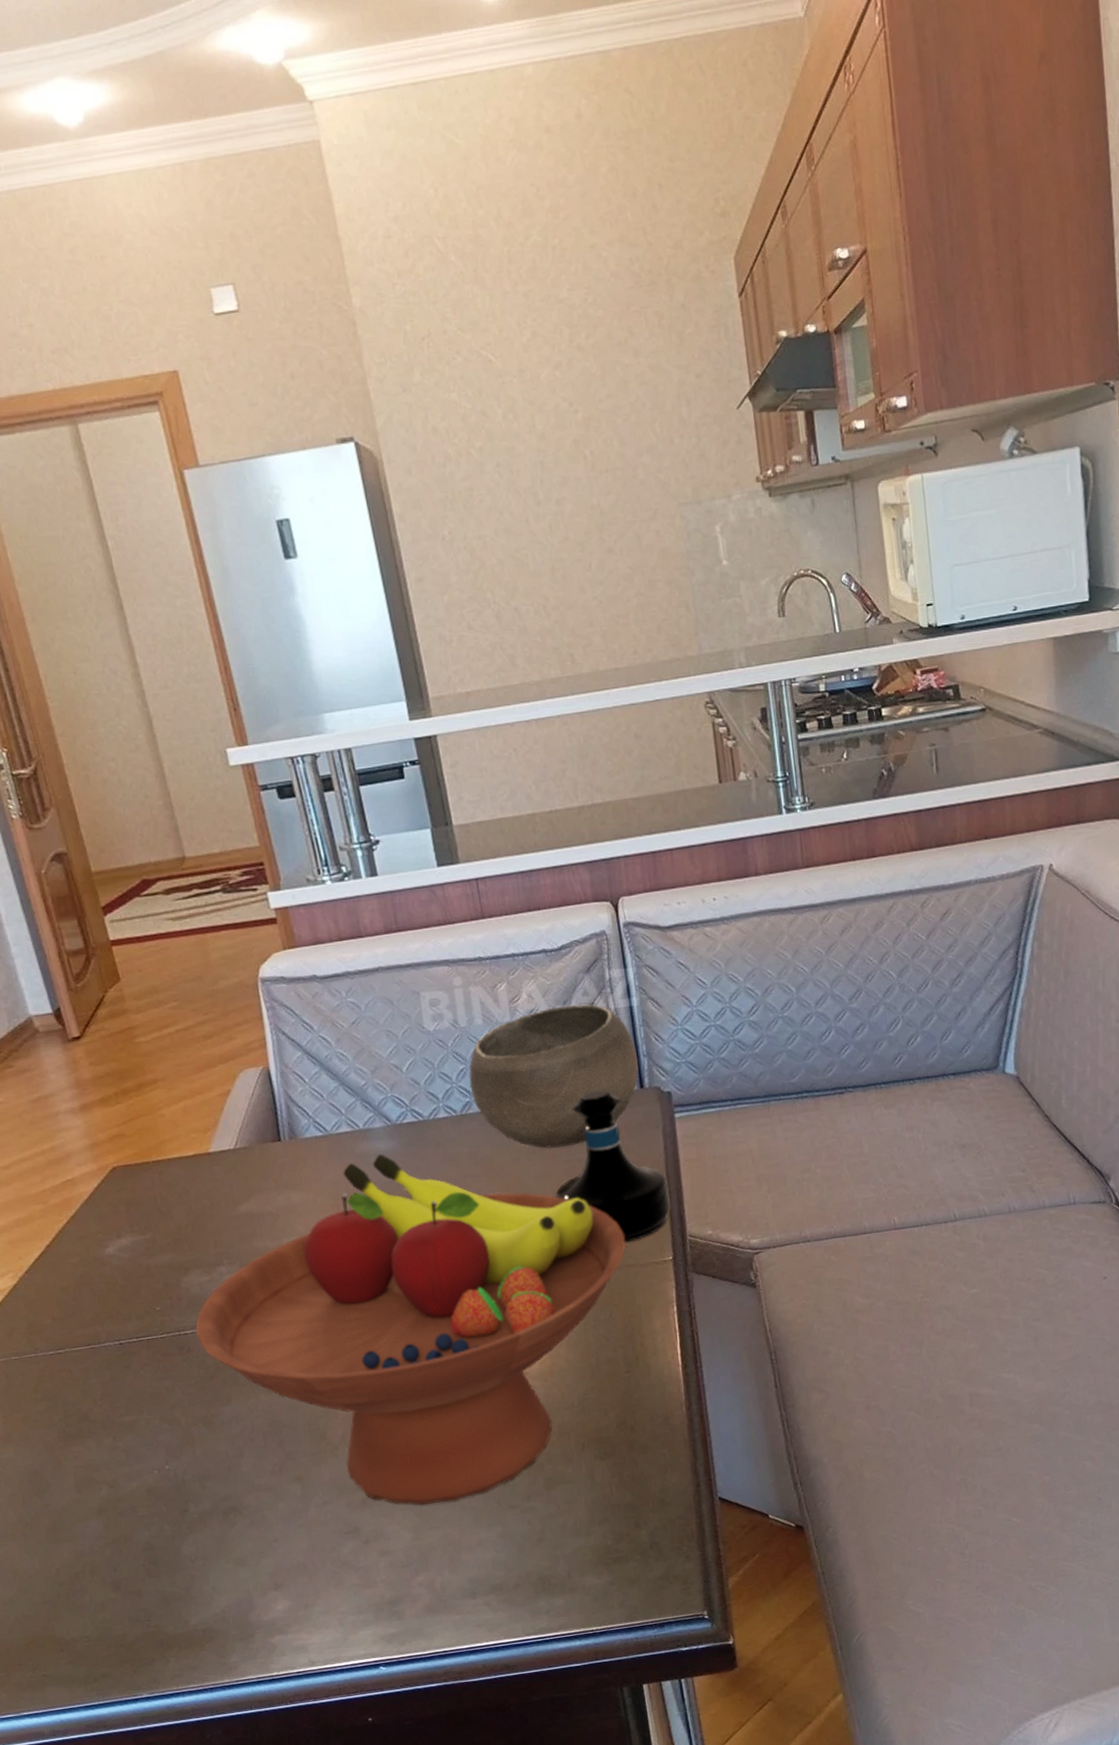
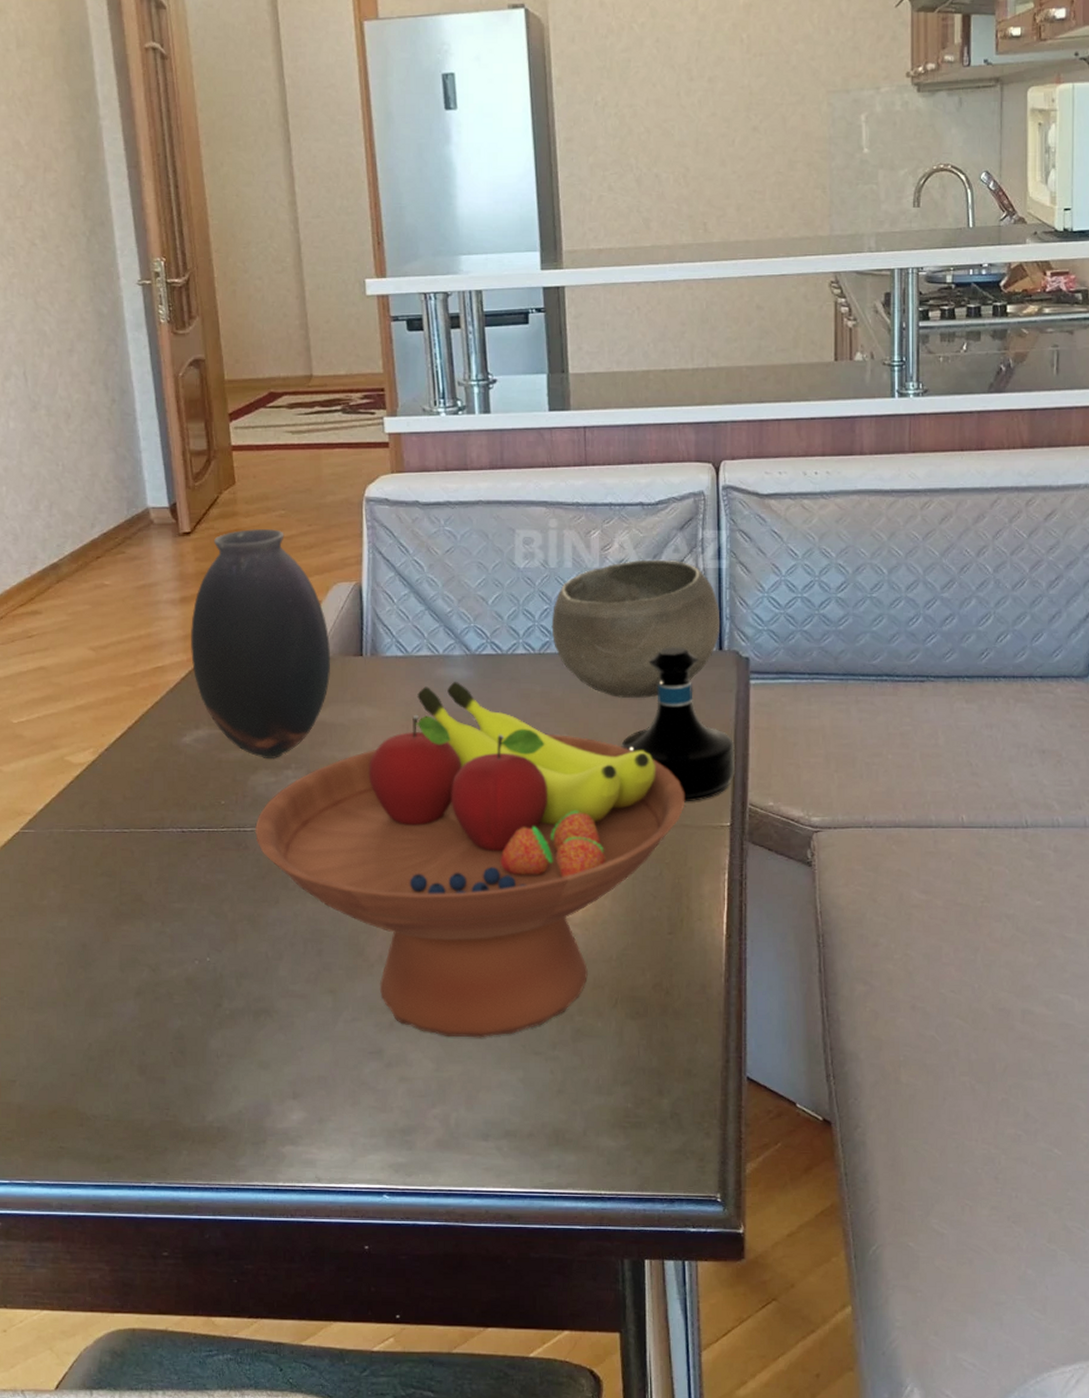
vase: none [95,1022,251,1258] -> present [191,529,331,758]

